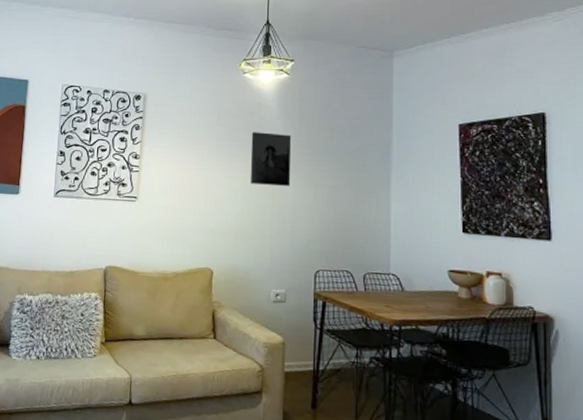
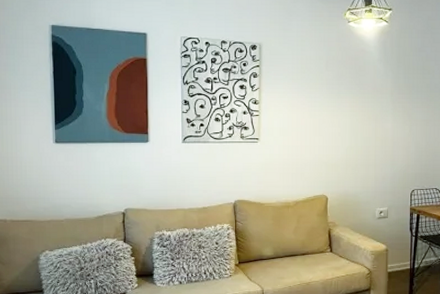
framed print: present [250,132,292,186] -> none [356,75,391,121]

